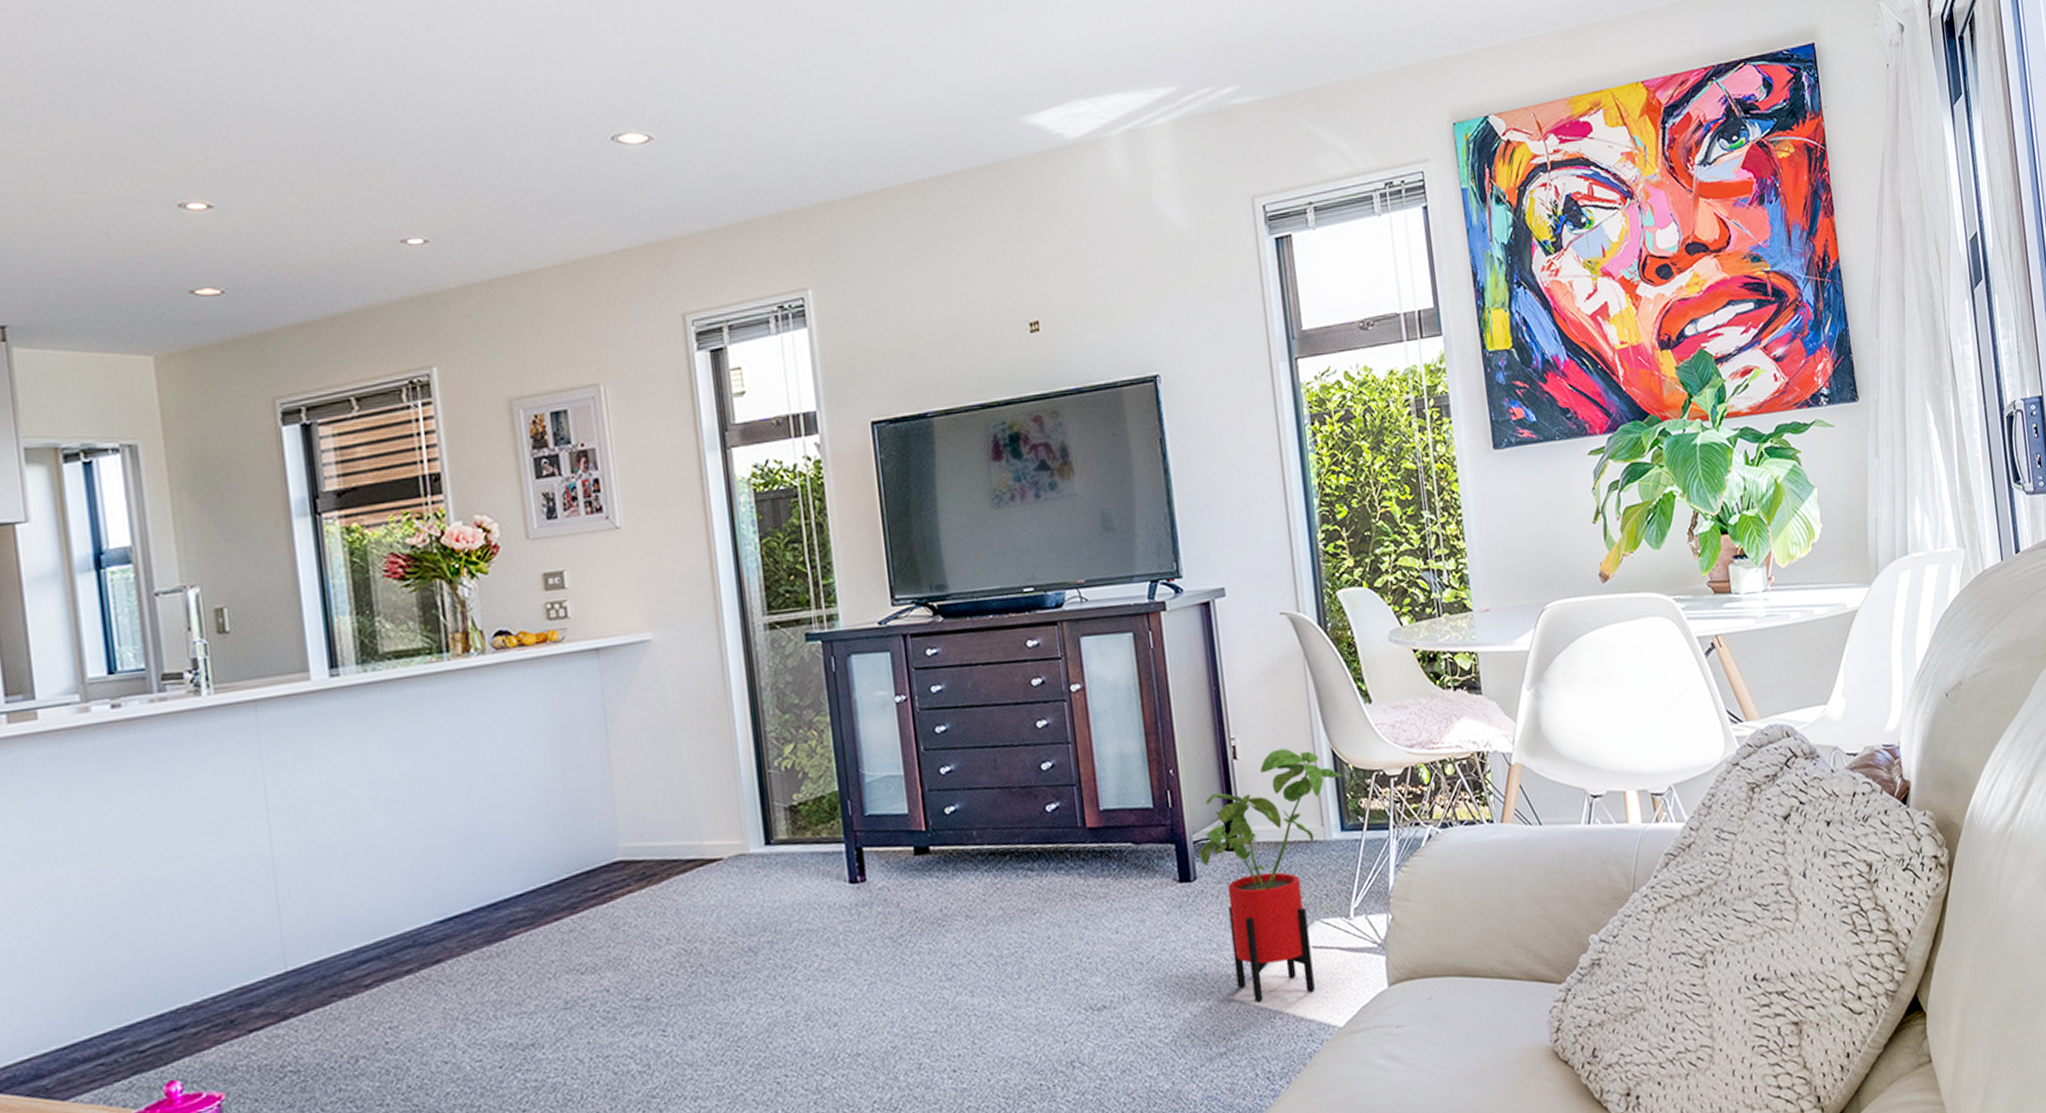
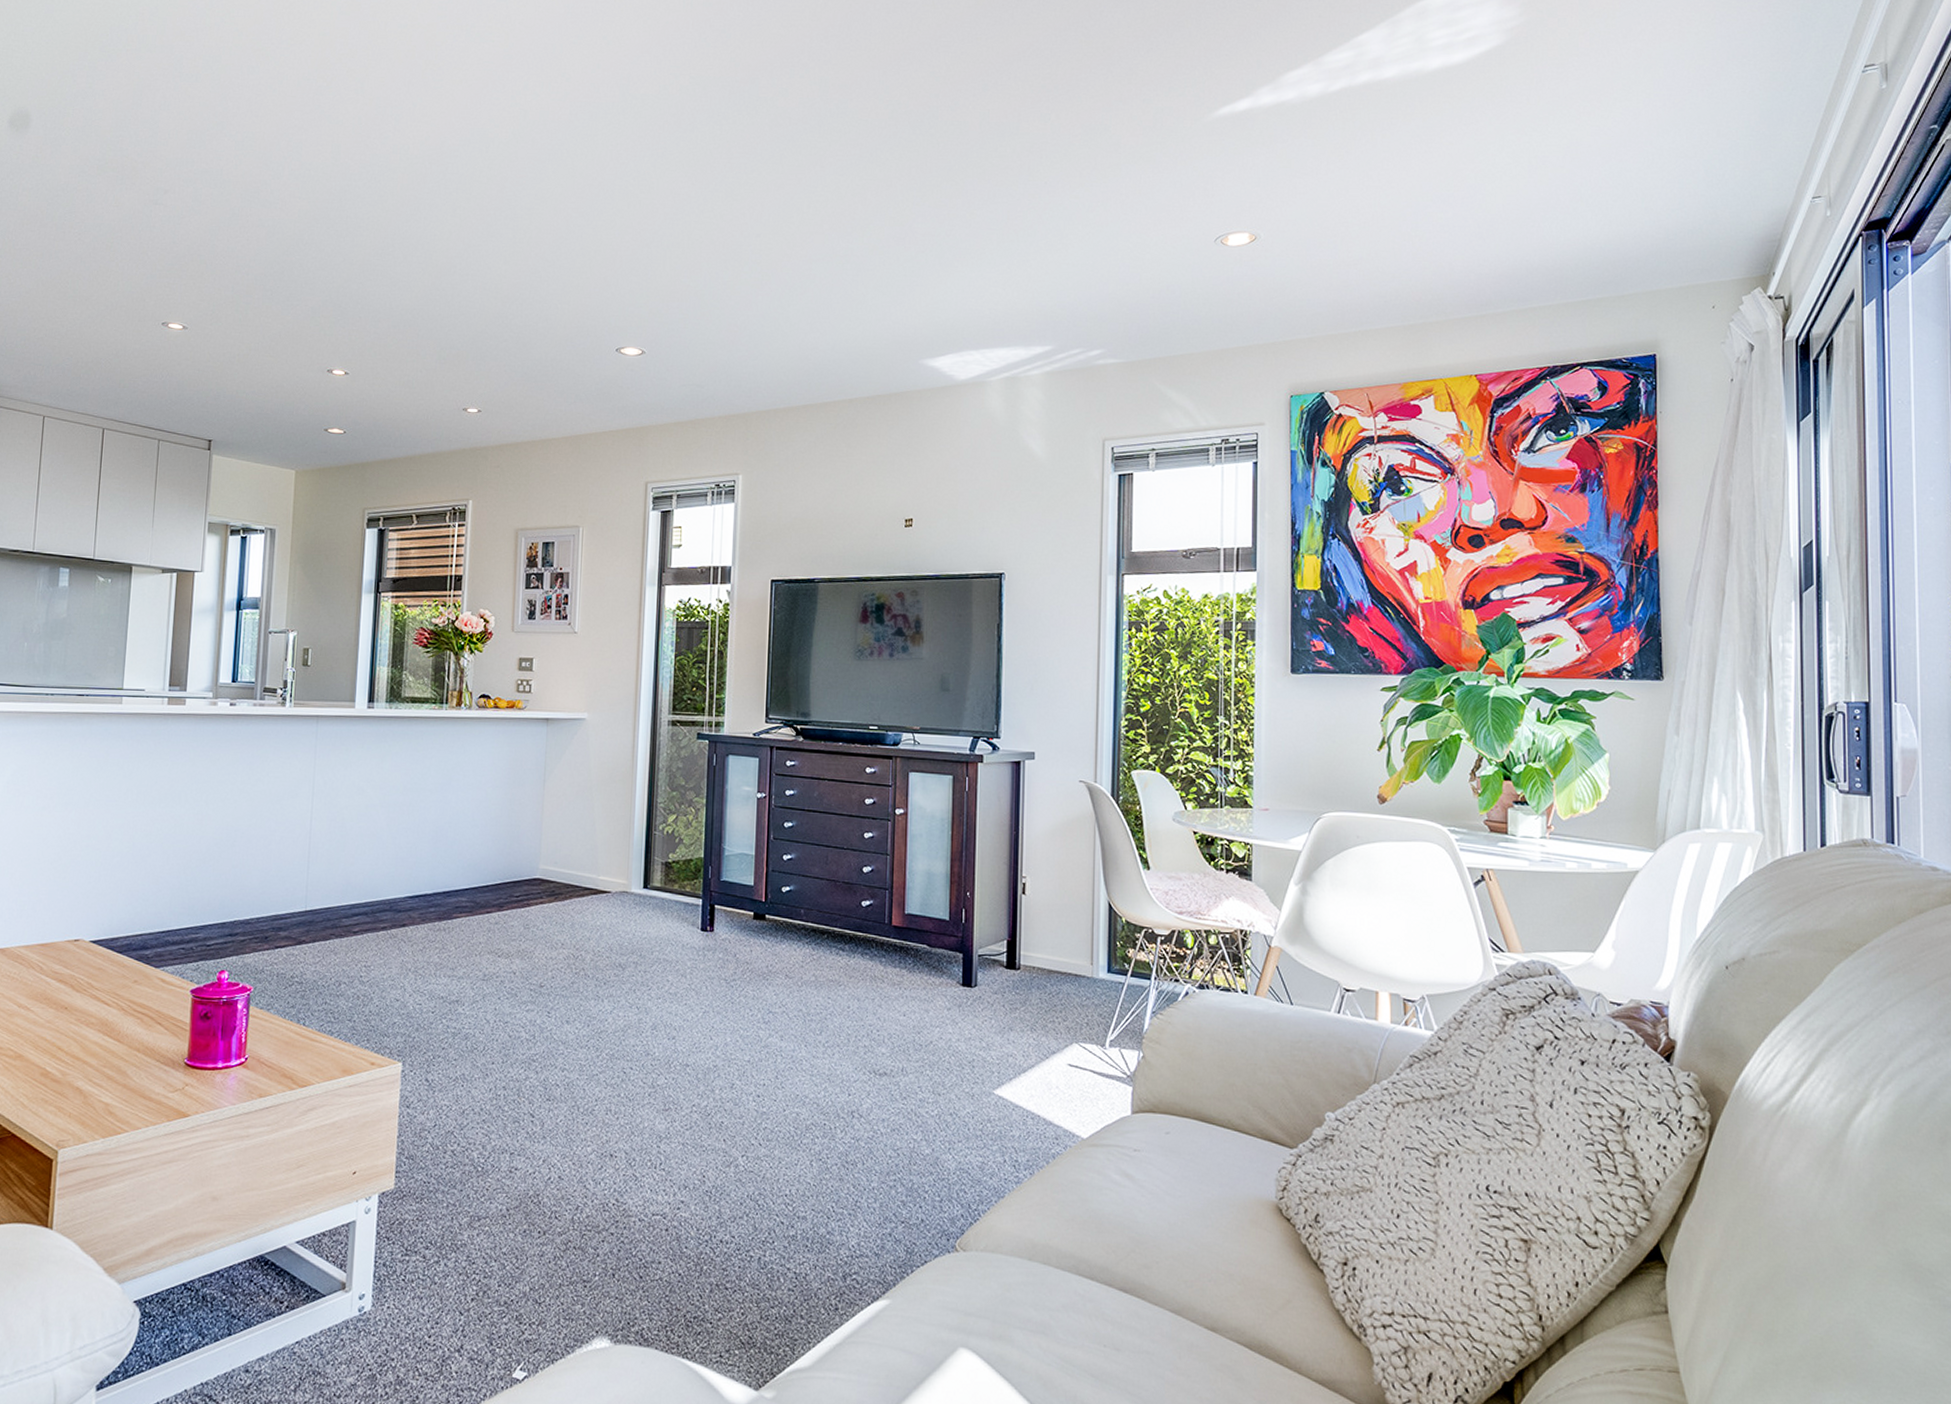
house plant: present [1198,748,1344,1003] -> none [981,893,1116,1102]

